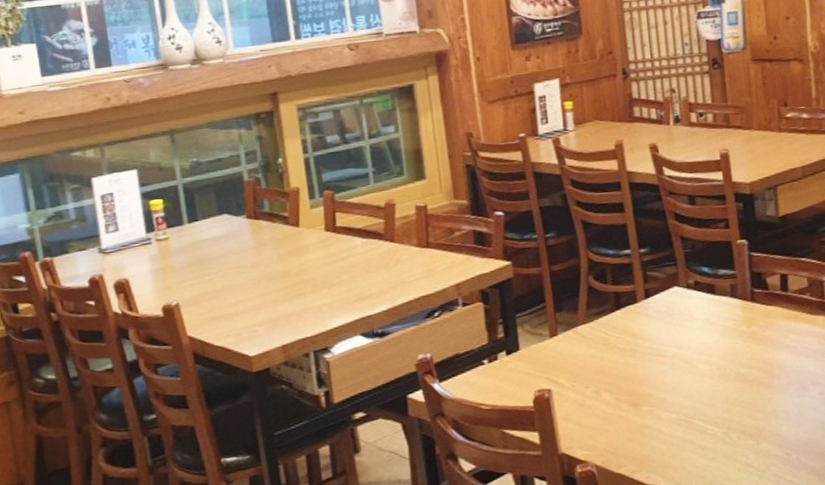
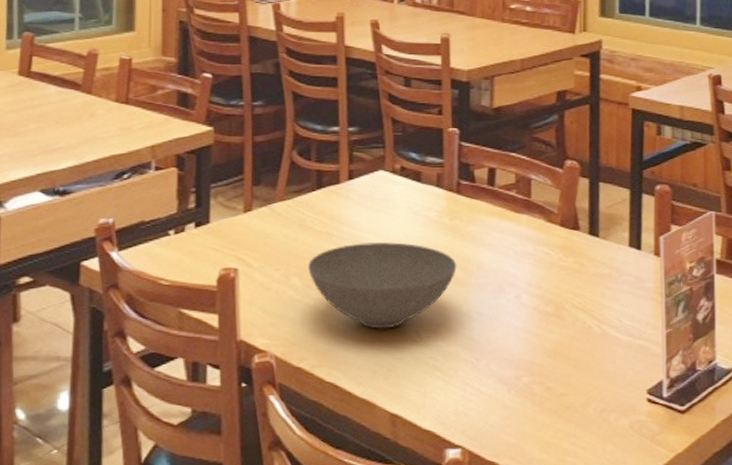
bowl: none [616,352,759,434] -> present [308,241,457,329]

